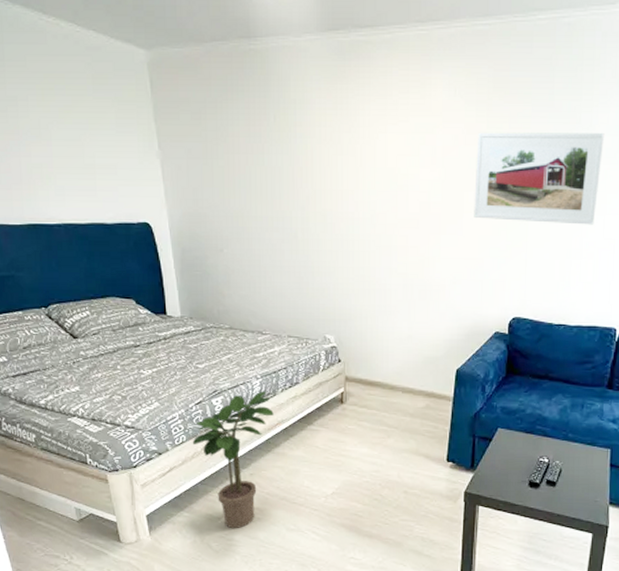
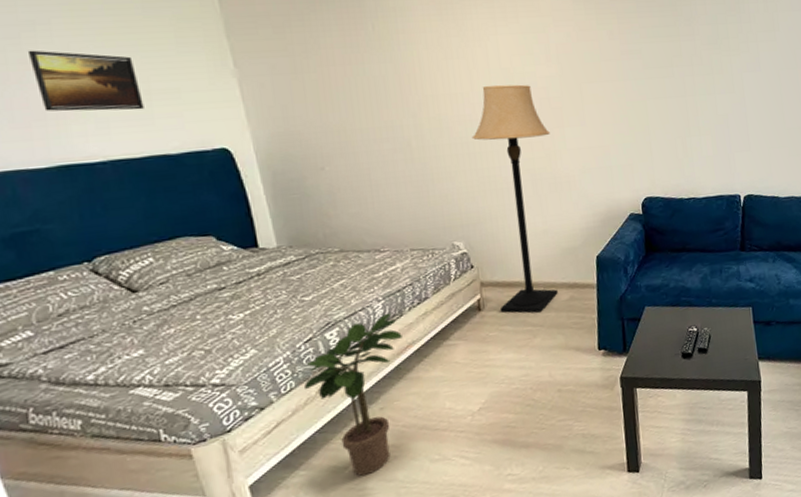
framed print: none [11,122,90,182] -> present [27,50,144,112]
lamp: none [352,184,426,415] -> present [471,84,558,313]
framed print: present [474,132,605,225] -> none [589,23,707,109]

